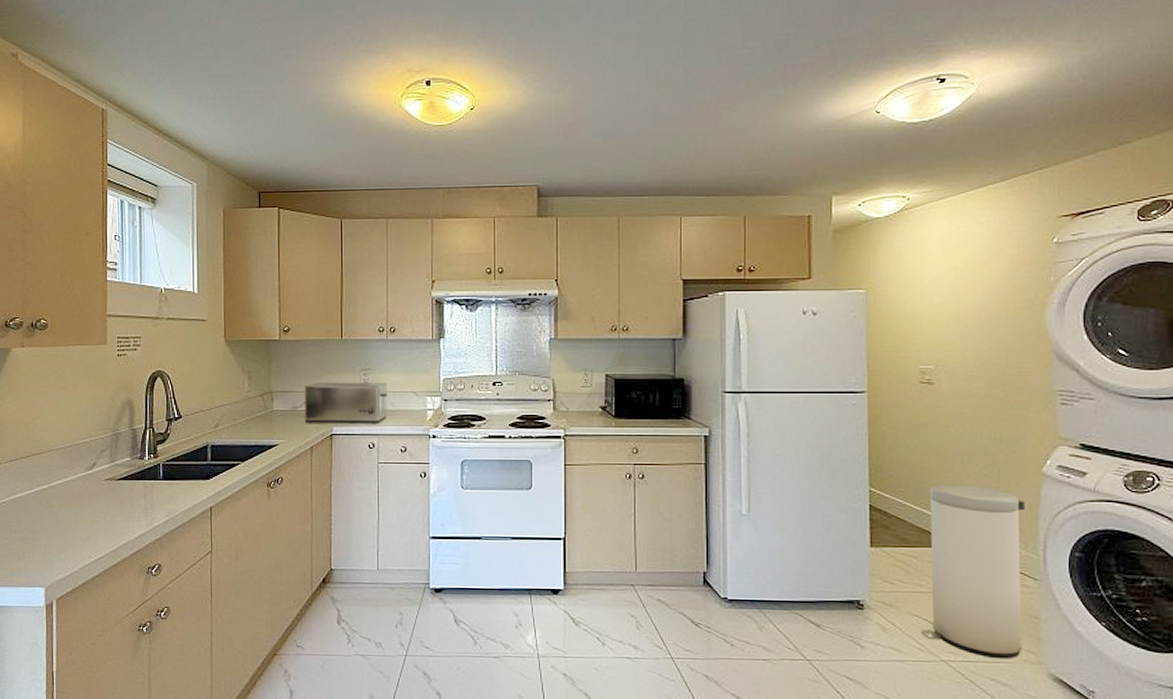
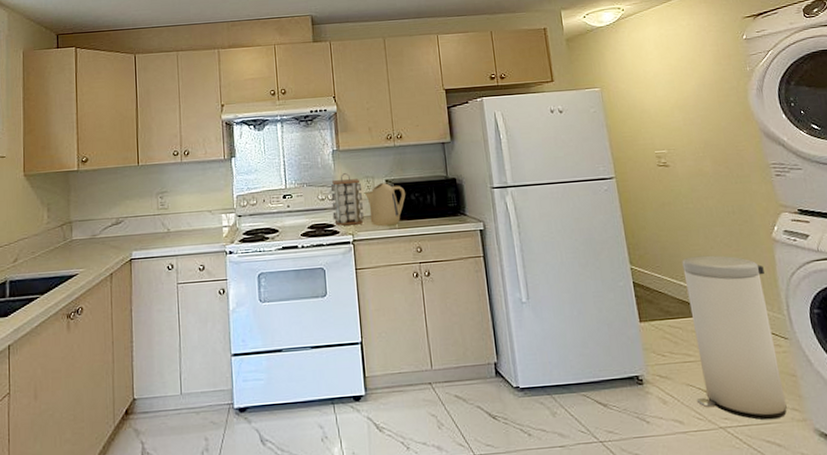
toaster: present [304,382,388,425] -> none [103,203,185,251]
spice rack: none [544,364,579,419] -> present [330,173,364,226]
kettle: none [582,378,627,423] -> present [365,183,406,227]

